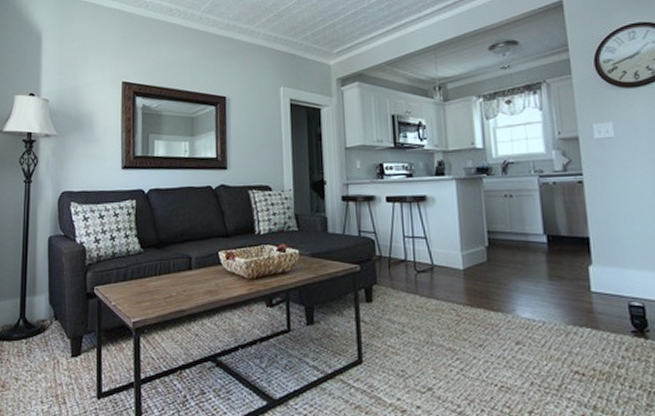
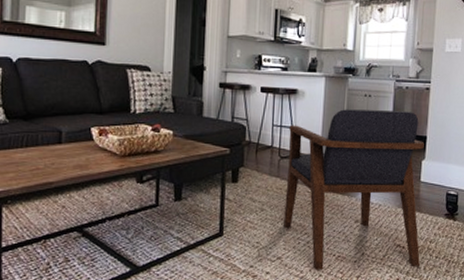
armchair: none [422,210,609,404] -> present [284,109,425,270]

